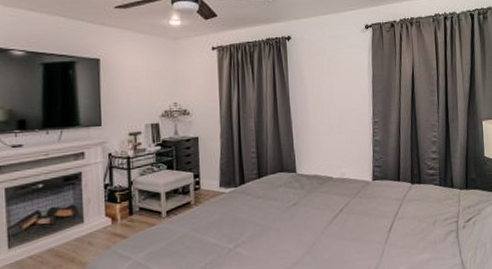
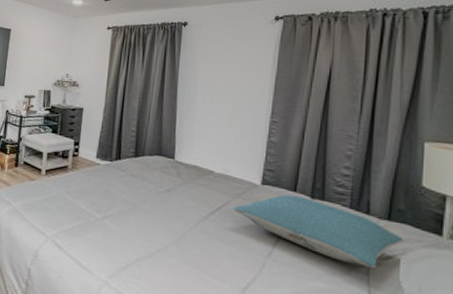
pillow: none [352,184,477,232] -> present [233,194,403,268]

